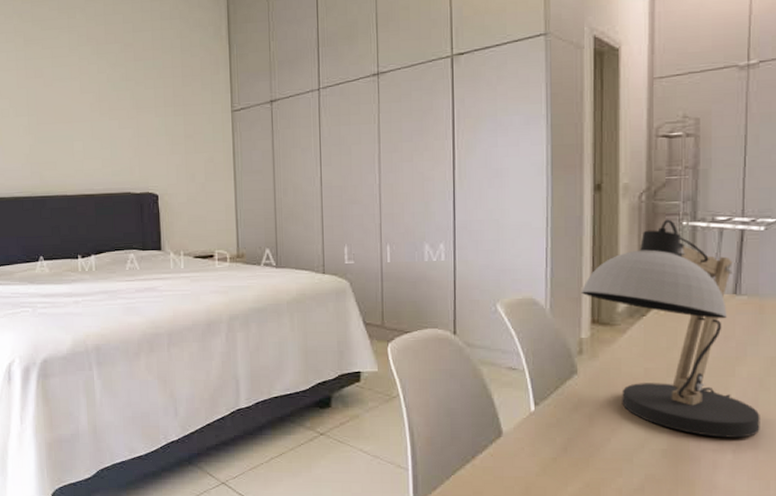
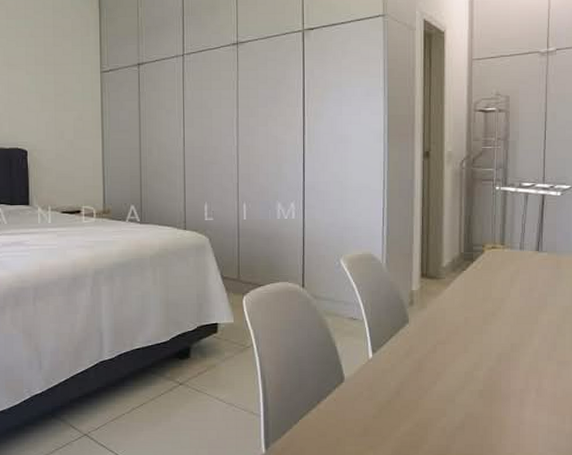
desk lamp: present [580,219,760,438] -> none [412,184,558,379]

